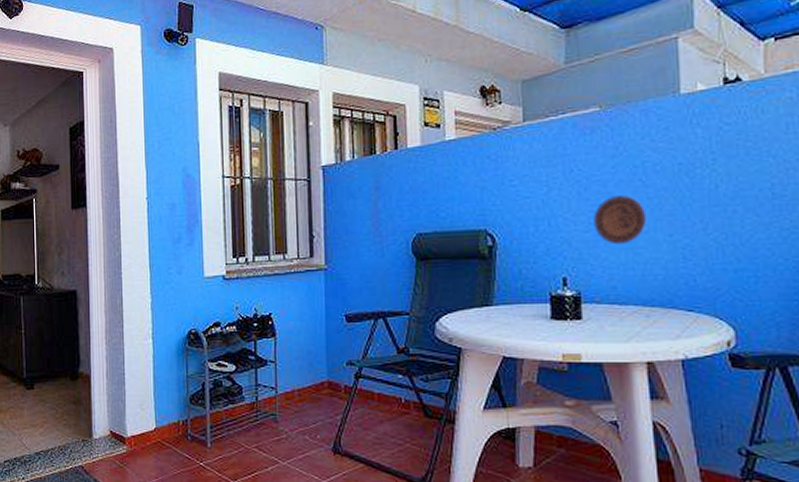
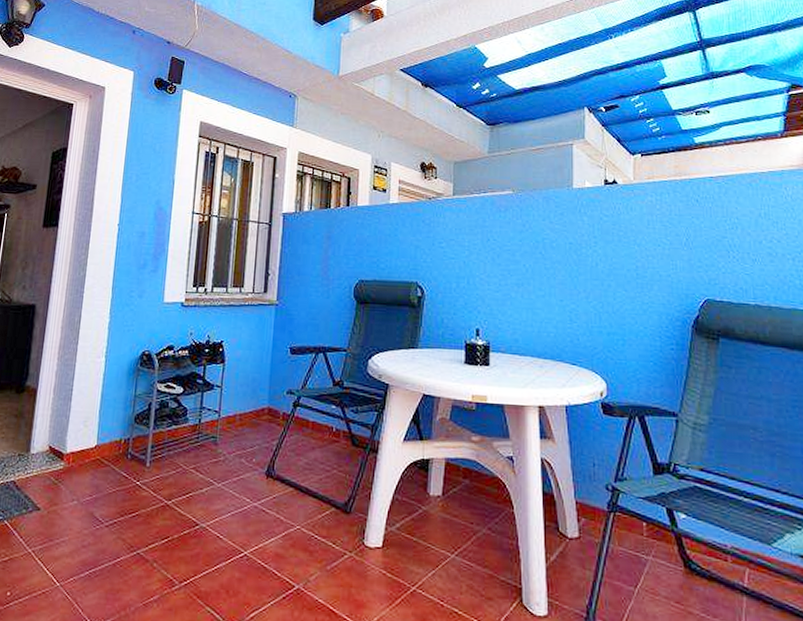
decorative plate: present [593,195,647,245] -> none [503,264,544,305]

